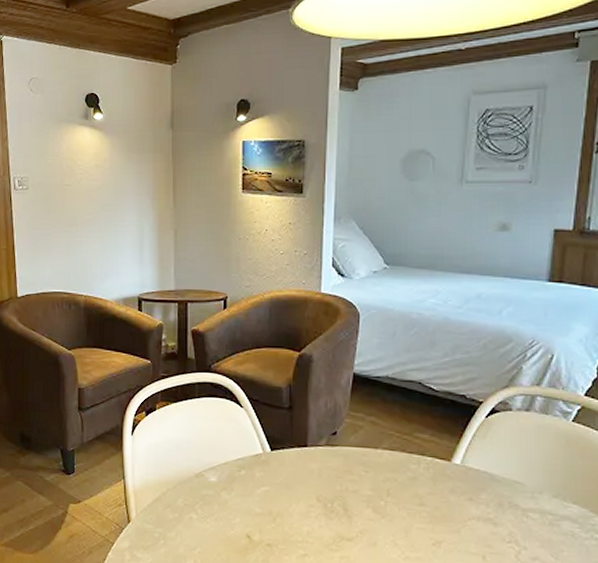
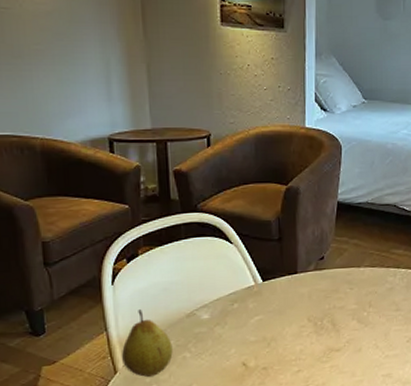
fruit: none [136,463,181,532] -> present [122,310,173,377]

